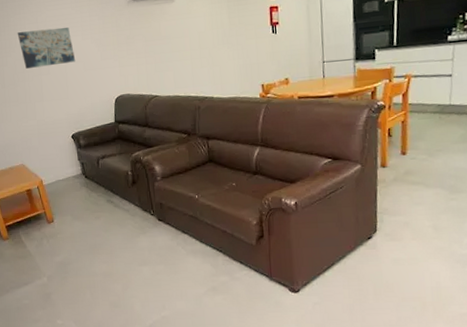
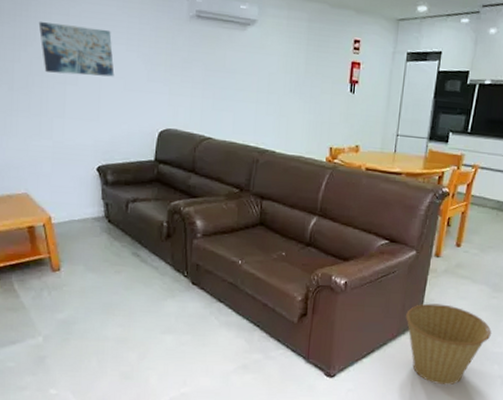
basket: none [361,212,457,292] -> present [406,303,492,386]

